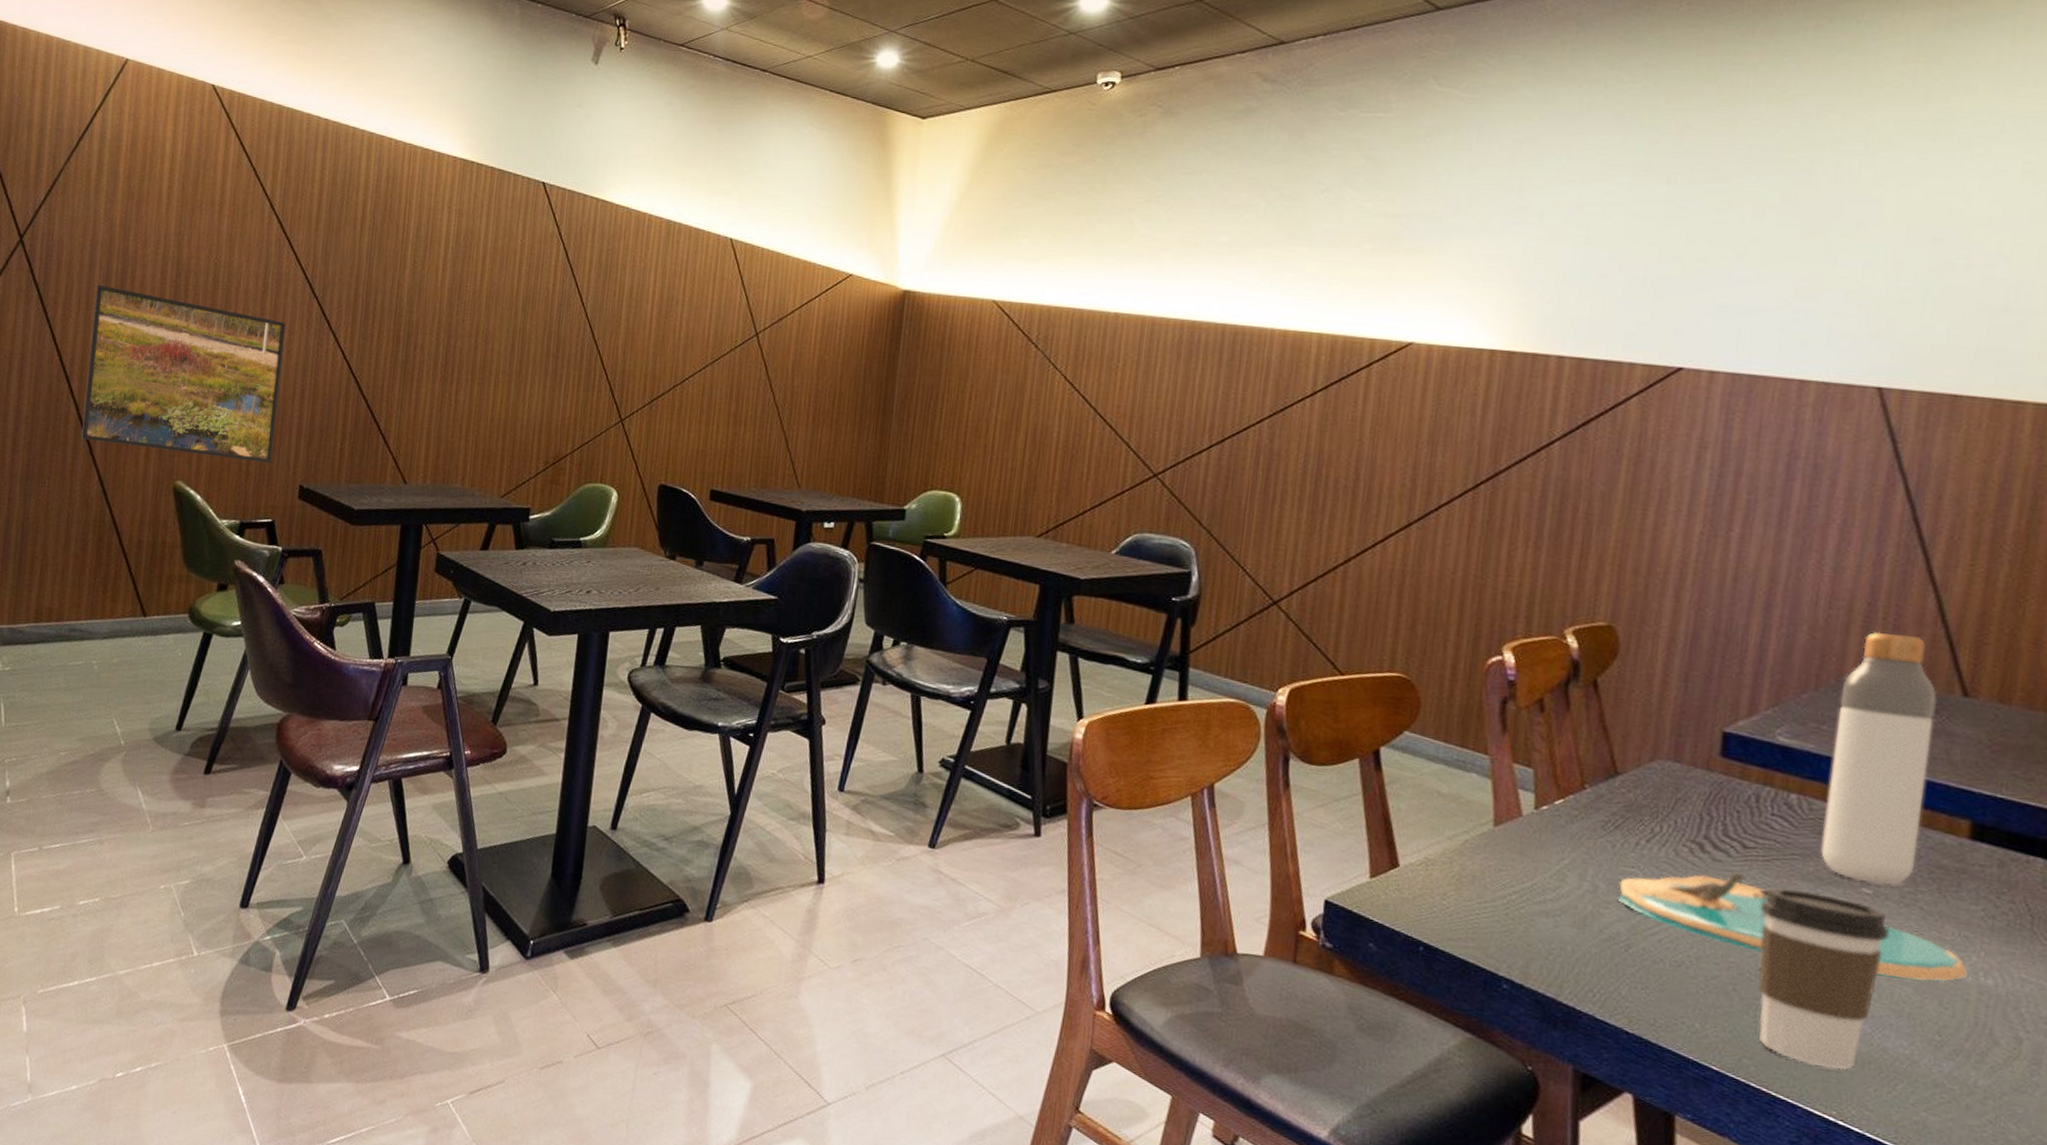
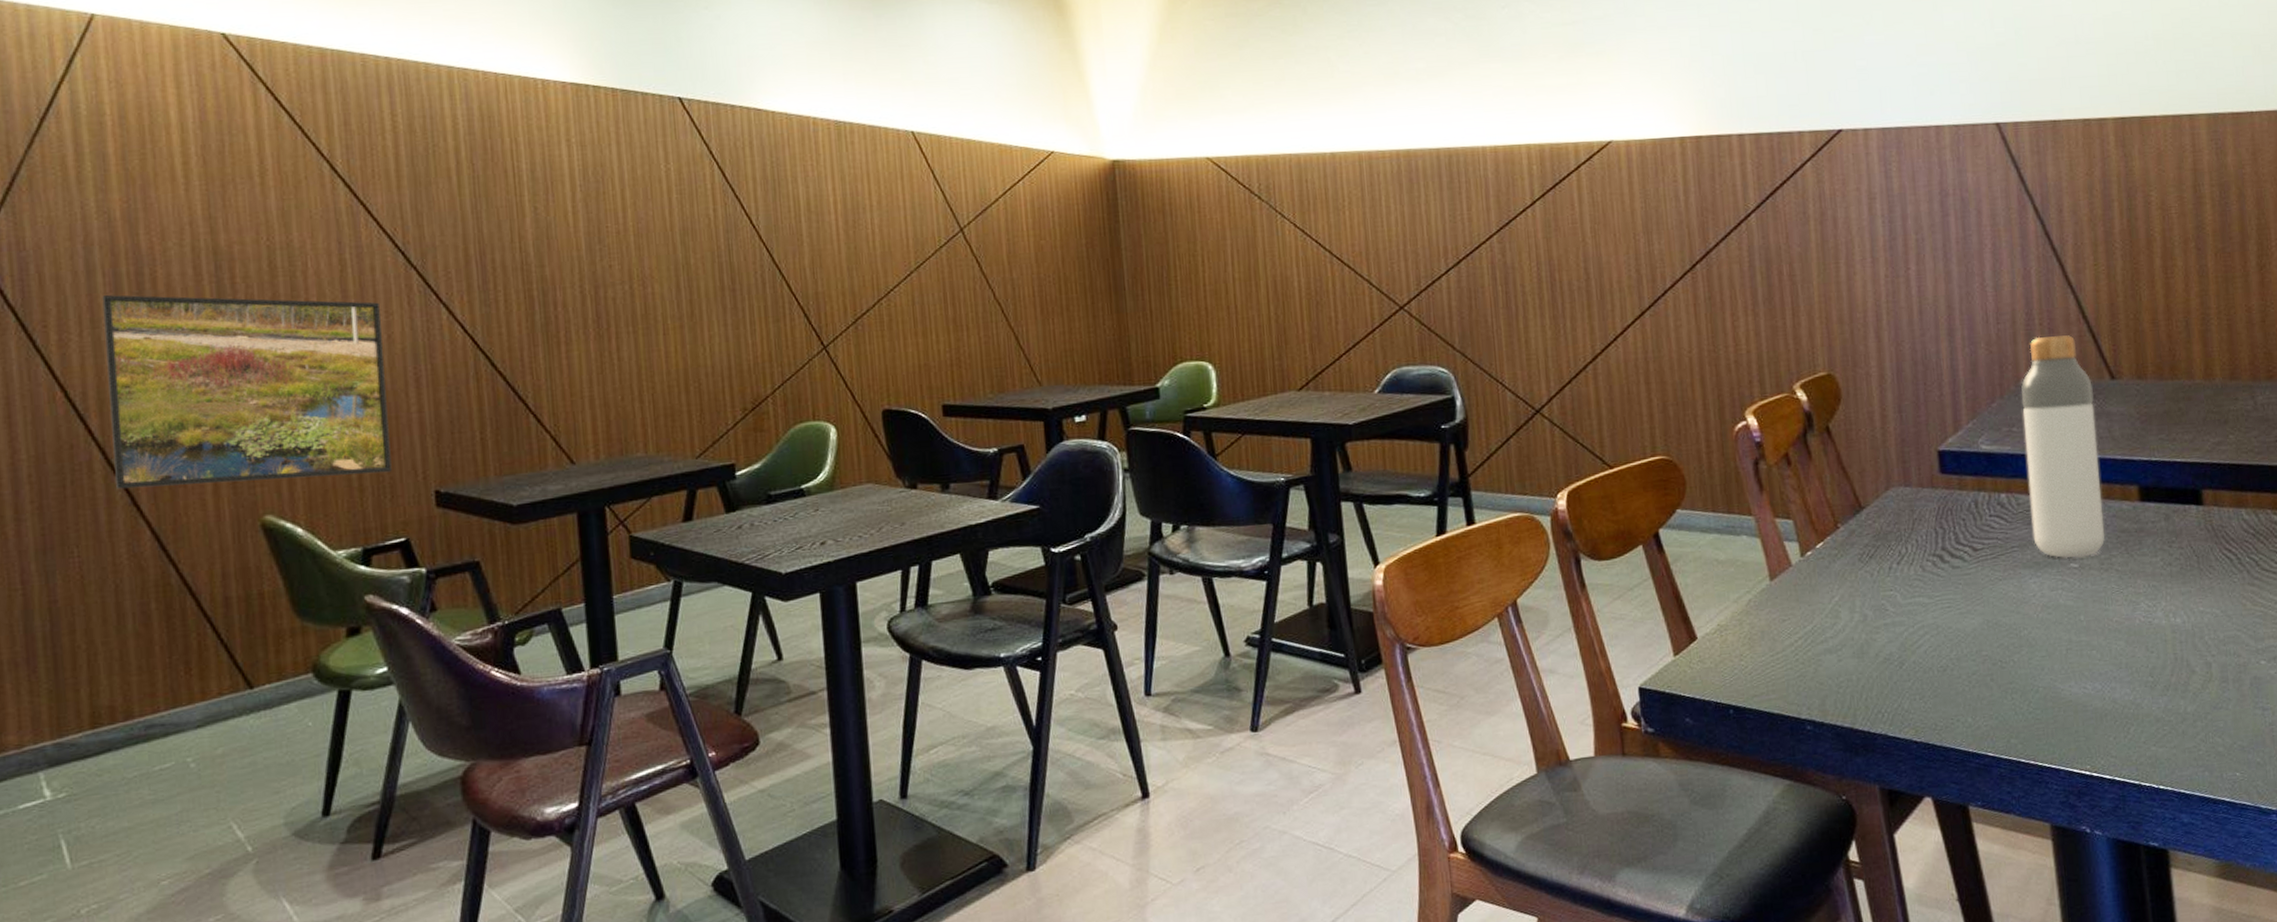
plate: present [1618,872,1969,982] -> none [1883,574,2162,641]
coffee cup: present [1758,886,1889,1070] -> none [1997,576,2099,730]

